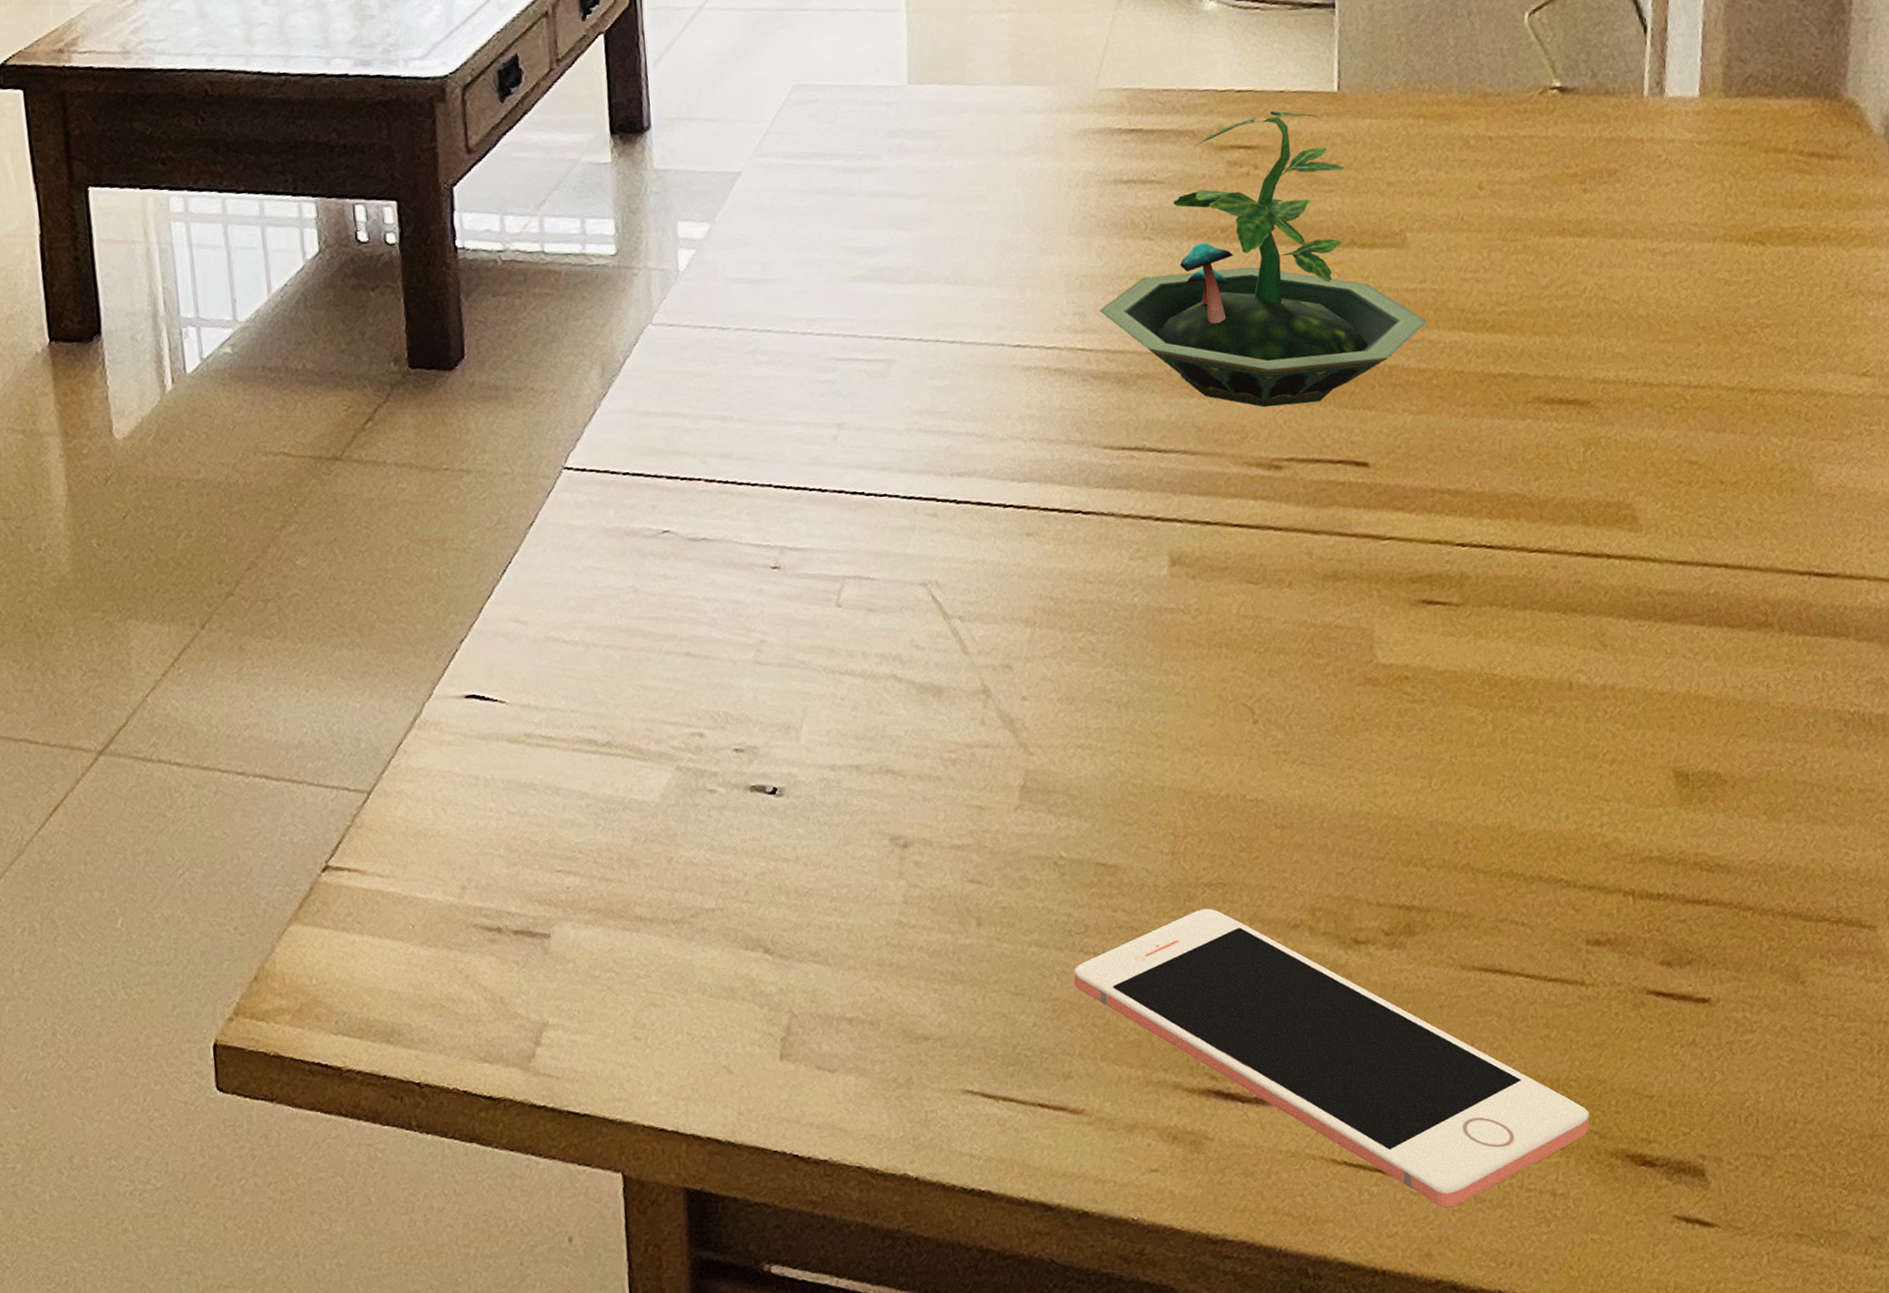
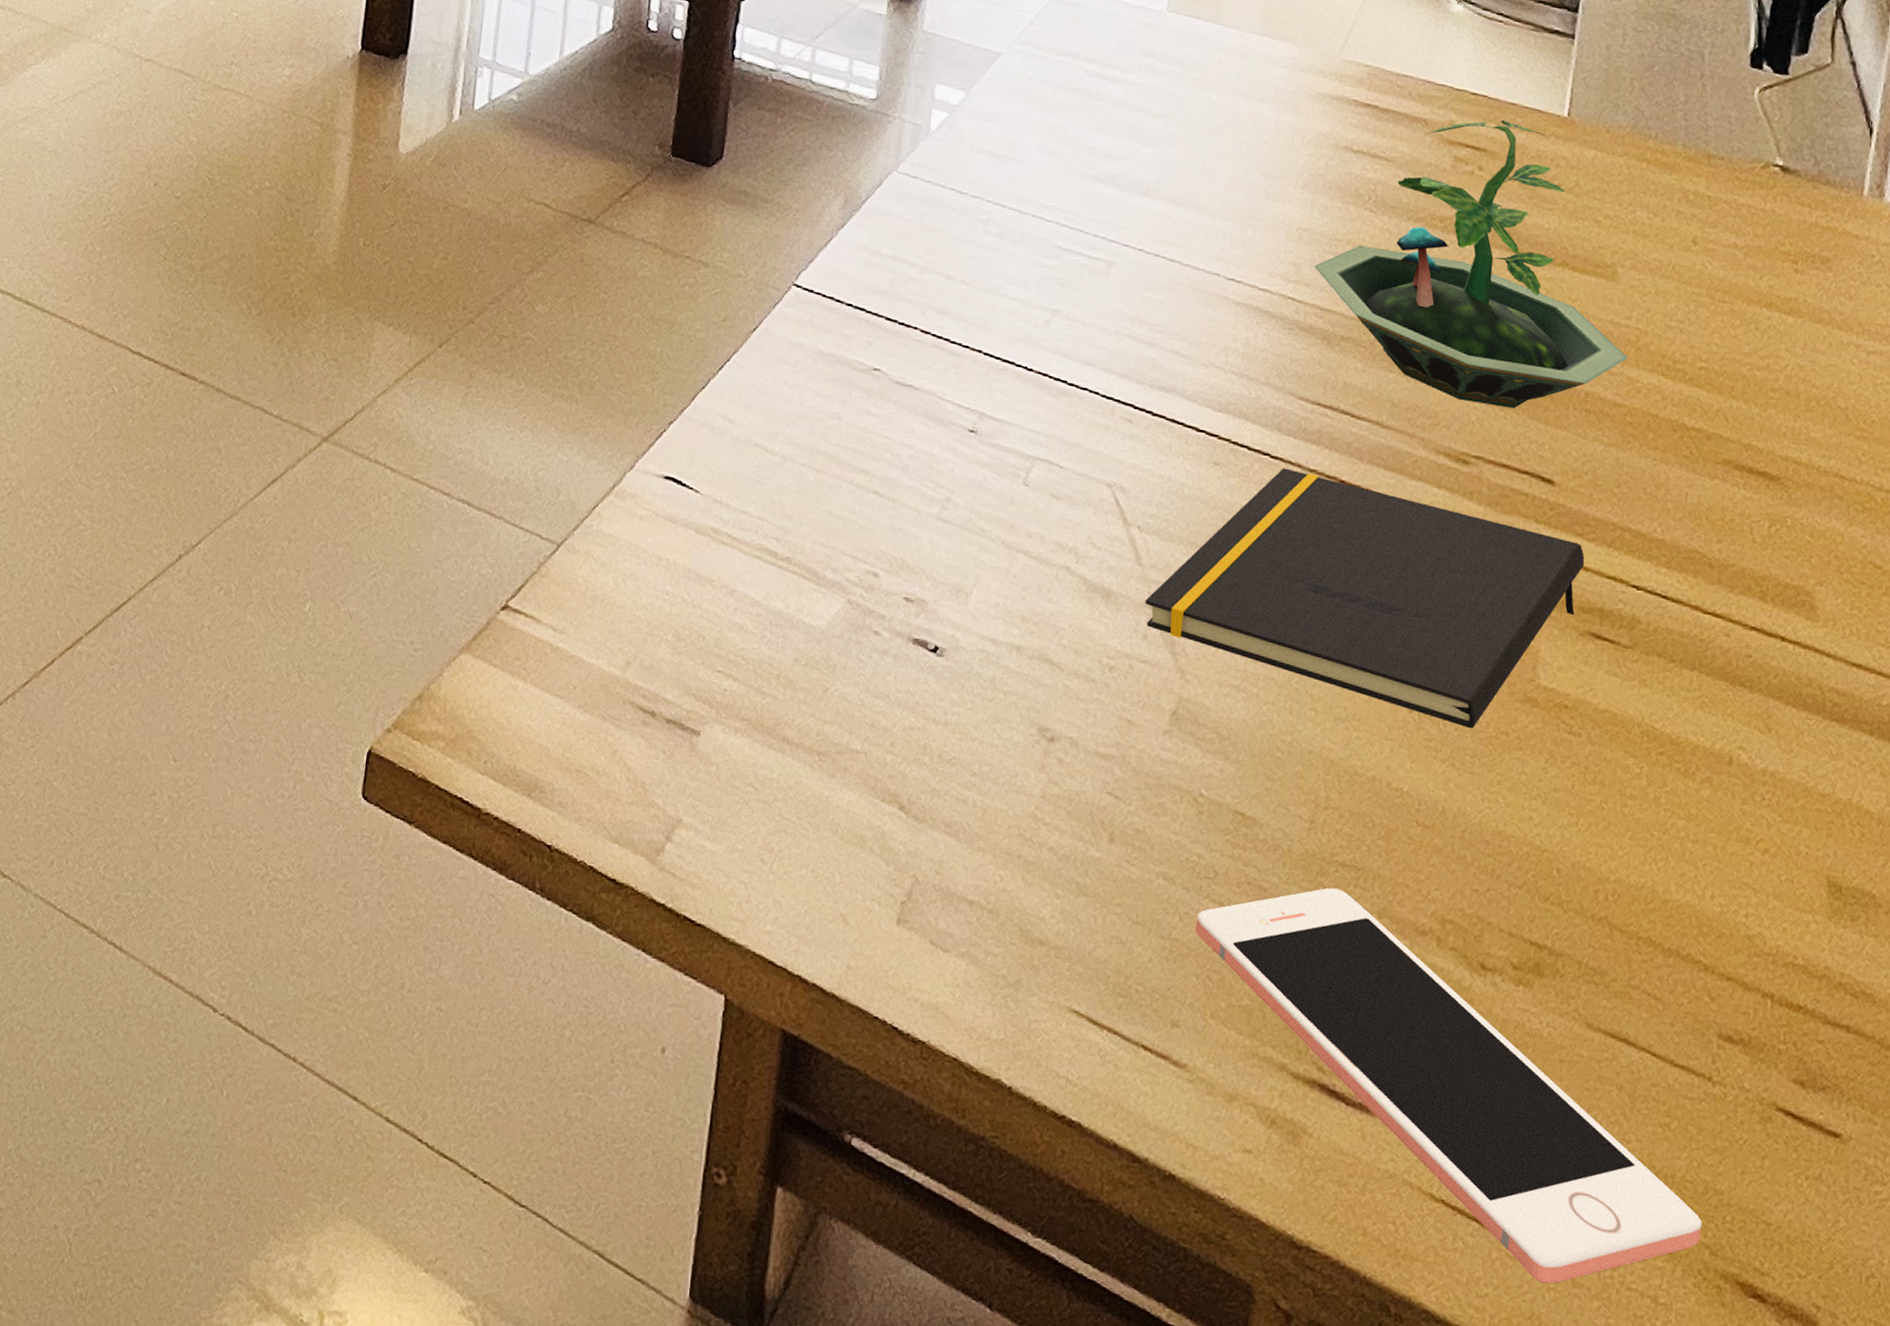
notepad: none [977,516,1407,724] -> present [1145,467,1584,729]

